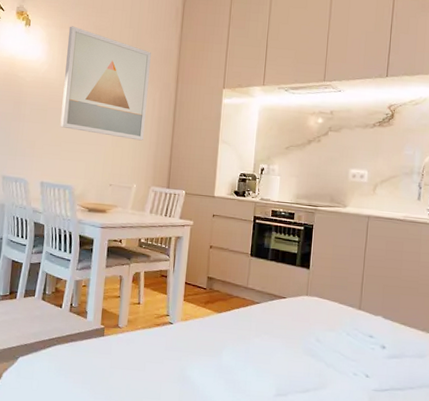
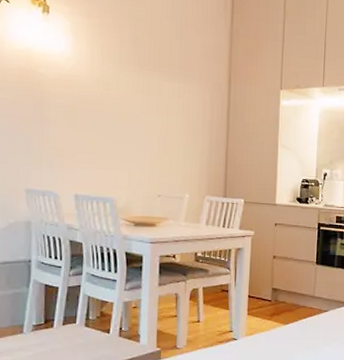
wall art: present [60,26,151,141] -> none [94,15,198,147]

